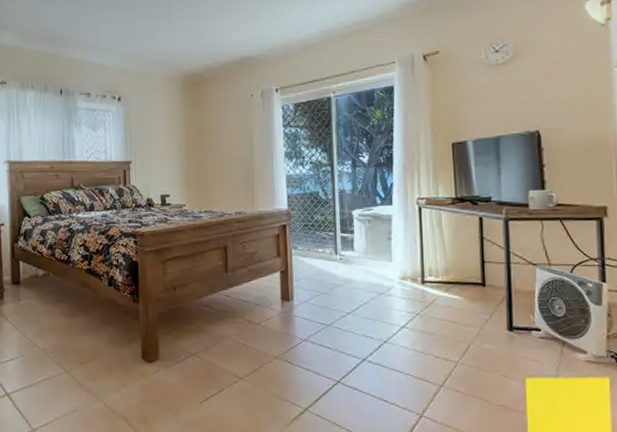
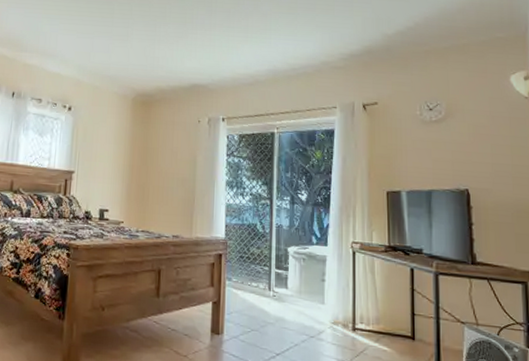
mug: present [528,189,558,211] -> none [457,246,486,269]

